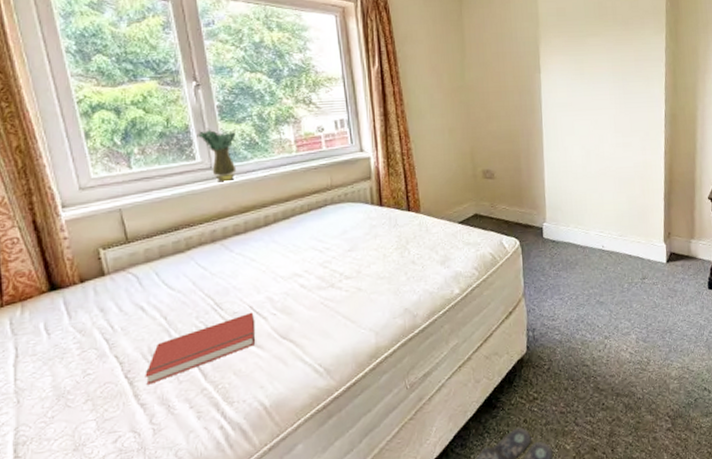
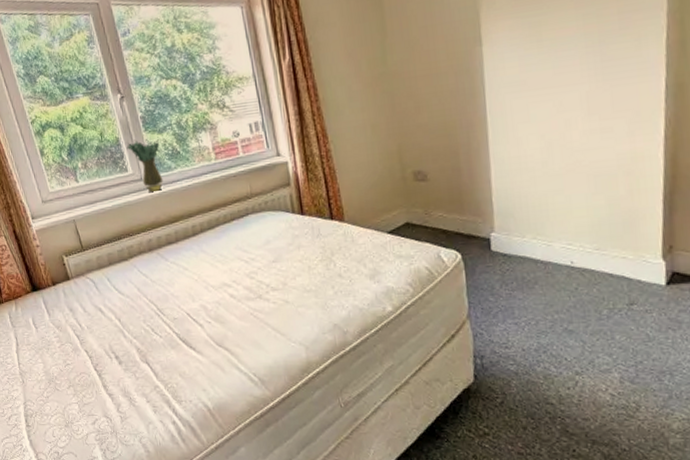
book: present [145,312,256,385] -> none [109,319,195,378]

